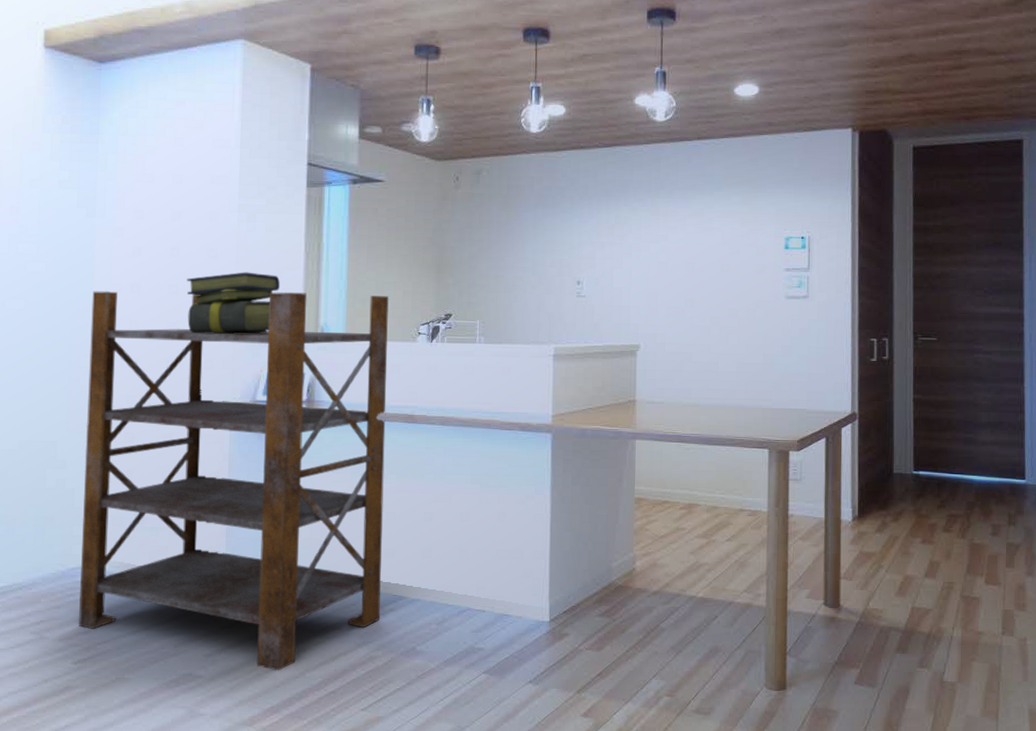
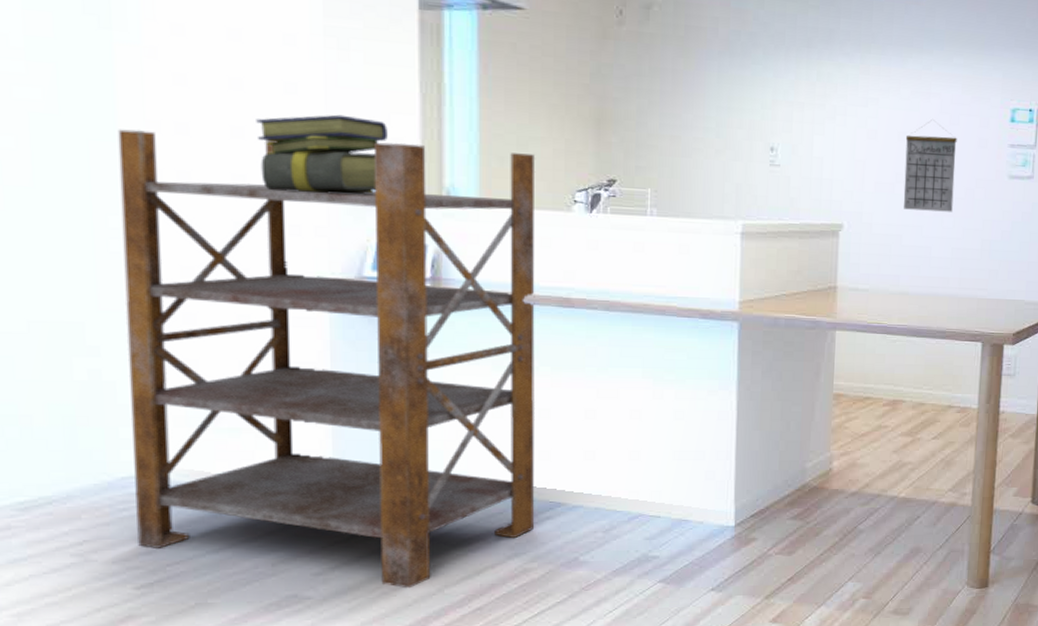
calendar: none [692,251,738,331] -> present [903,119,957,212]

